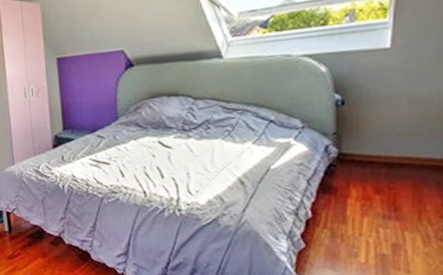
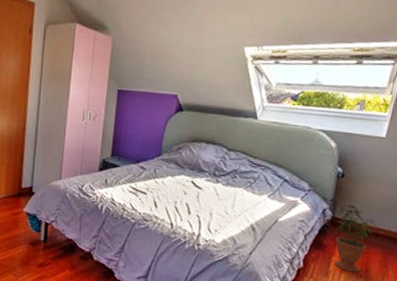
potted plant: none [346,133,399,214] -> present [335,202,377,273]

